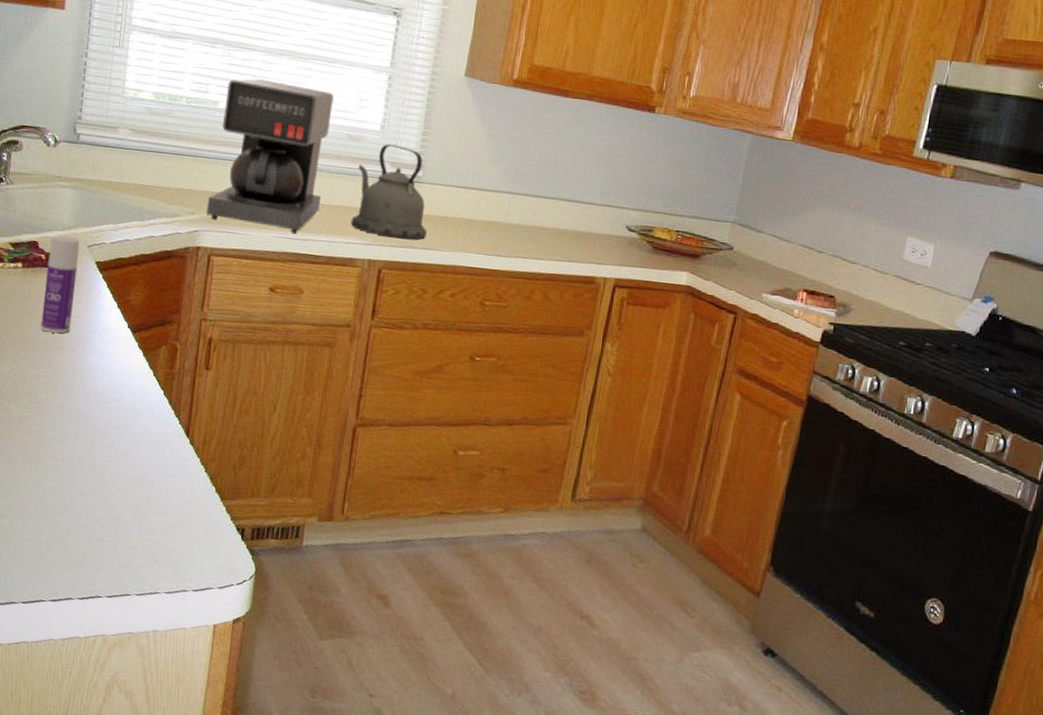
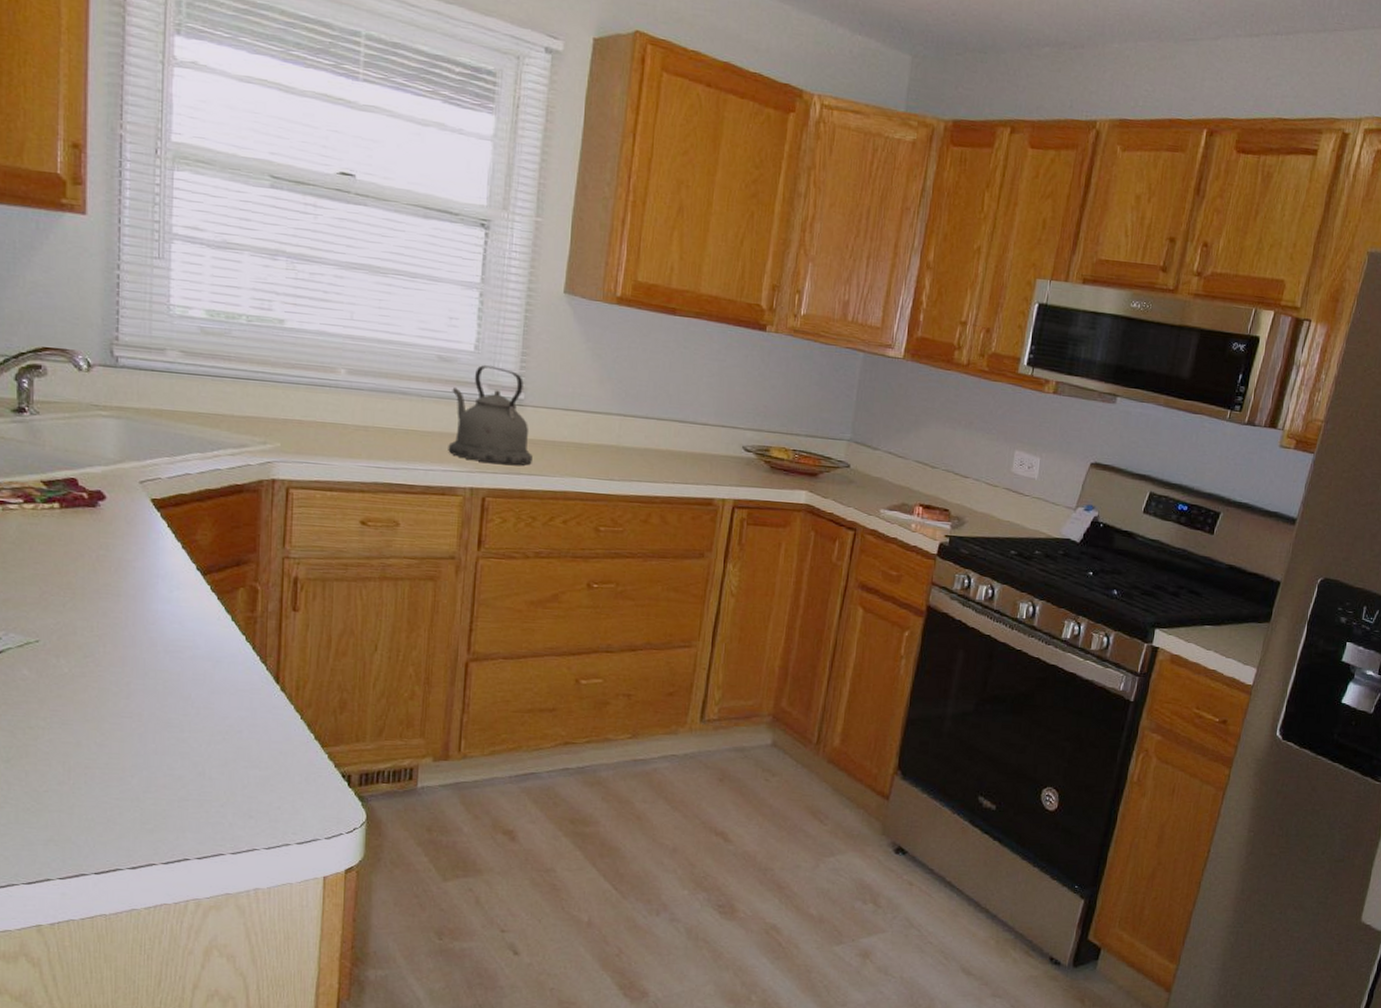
bottle: present [40,236,80,334] -> none [89,471,130,580]
coffee maker: present [206,78,334,235] -> none [280,295,419,463]

